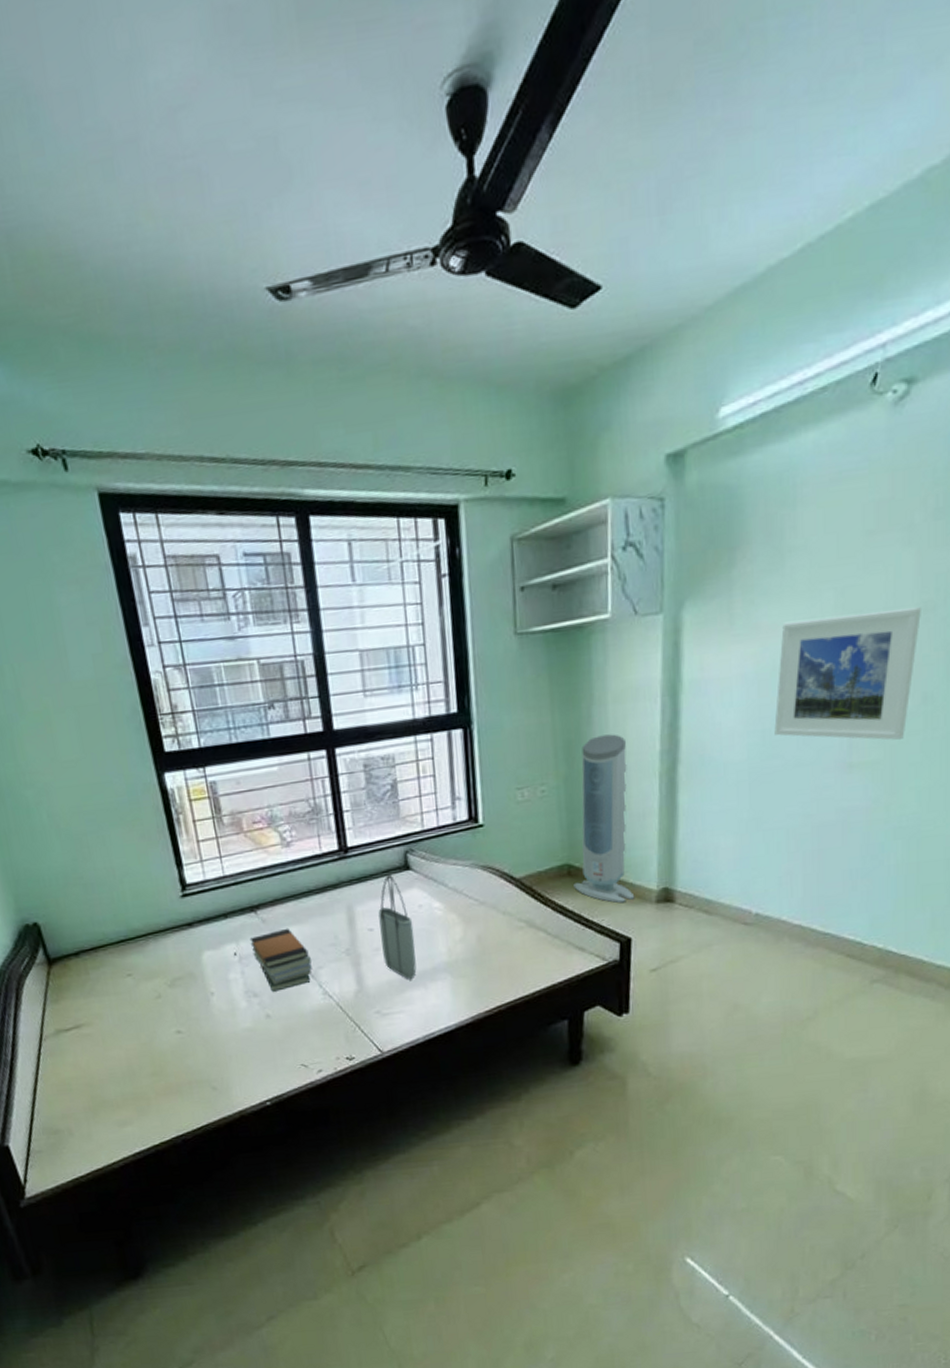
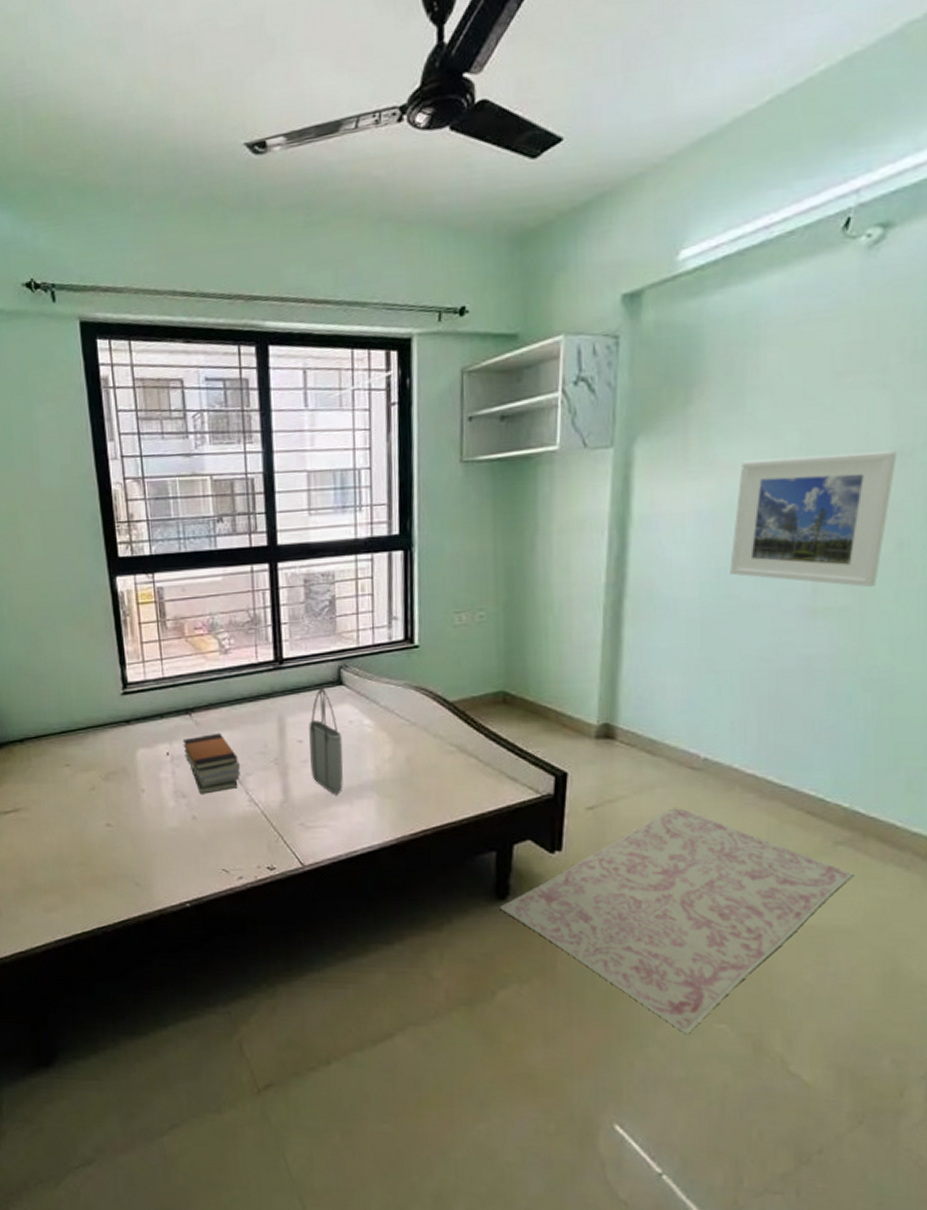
air purifier: present [573,734,635,904] -> none [508,564,573,736]
rug: none [573,961,889,1169] -> present [499,806,855,1034]

